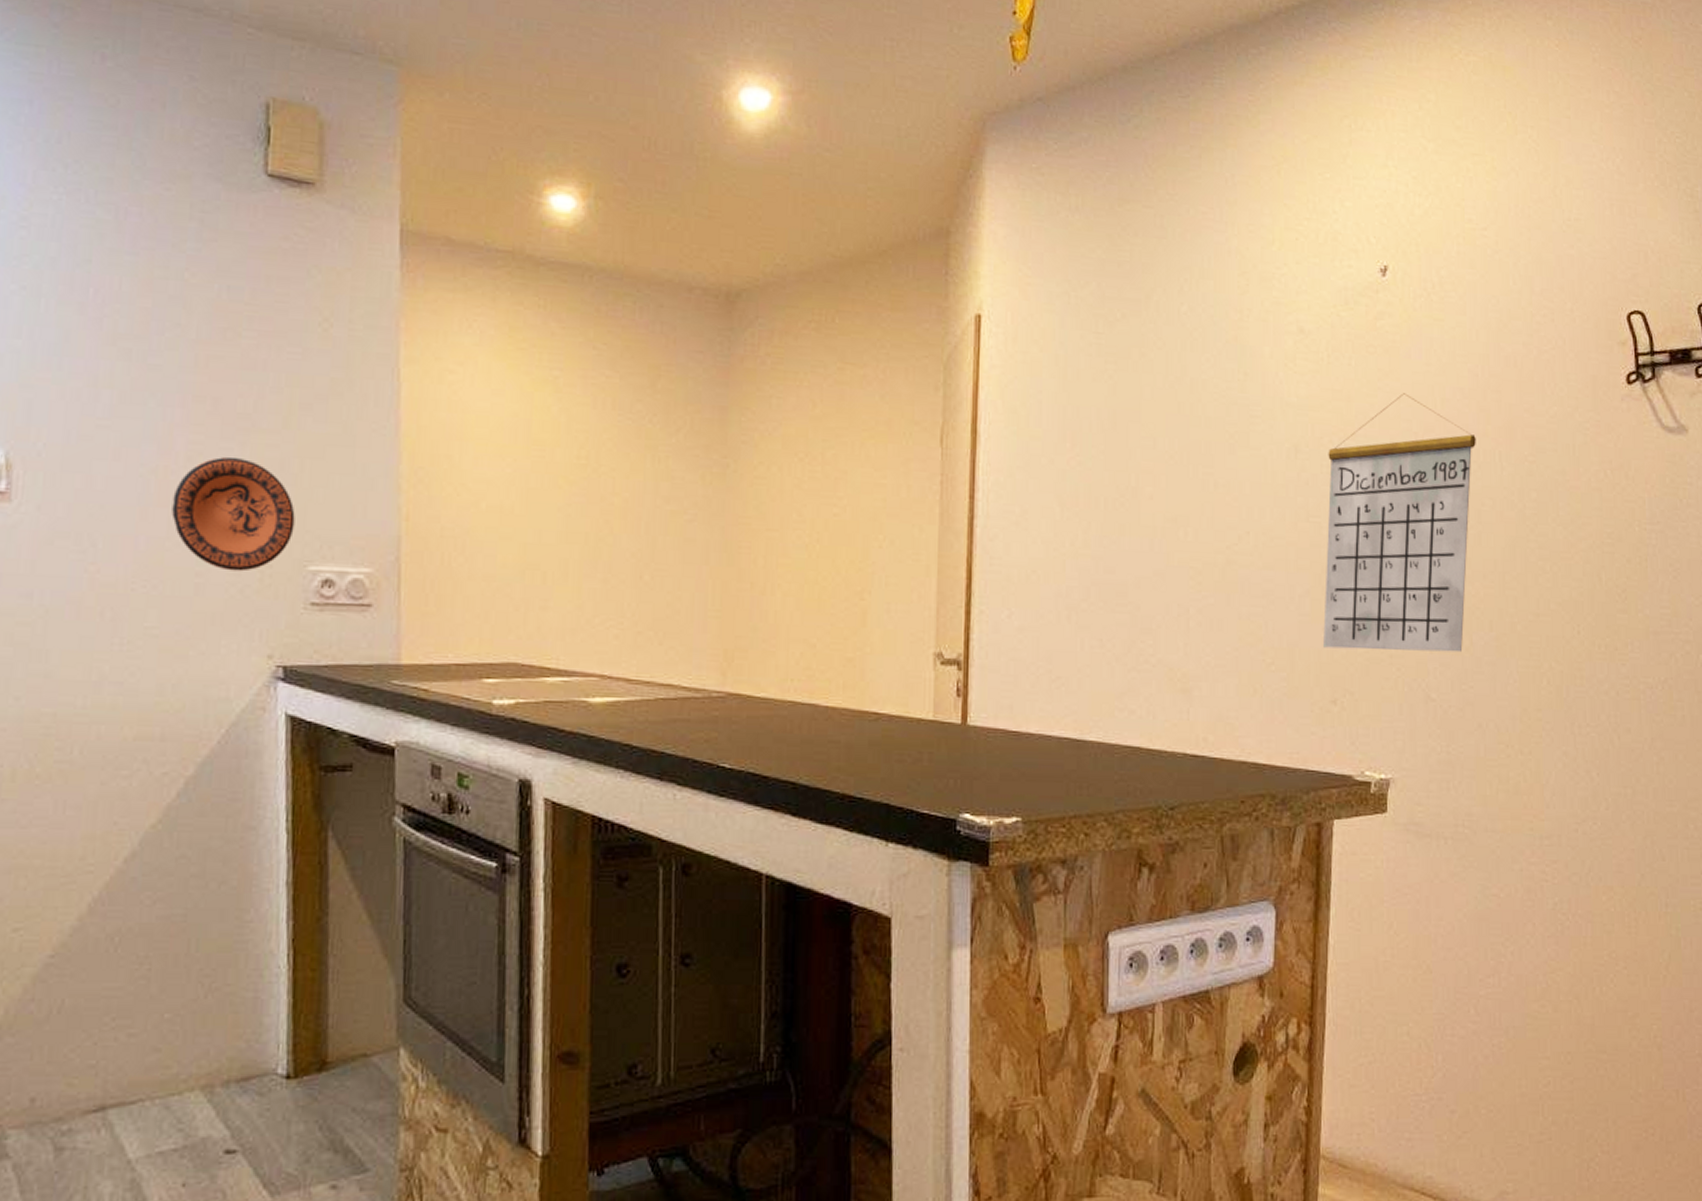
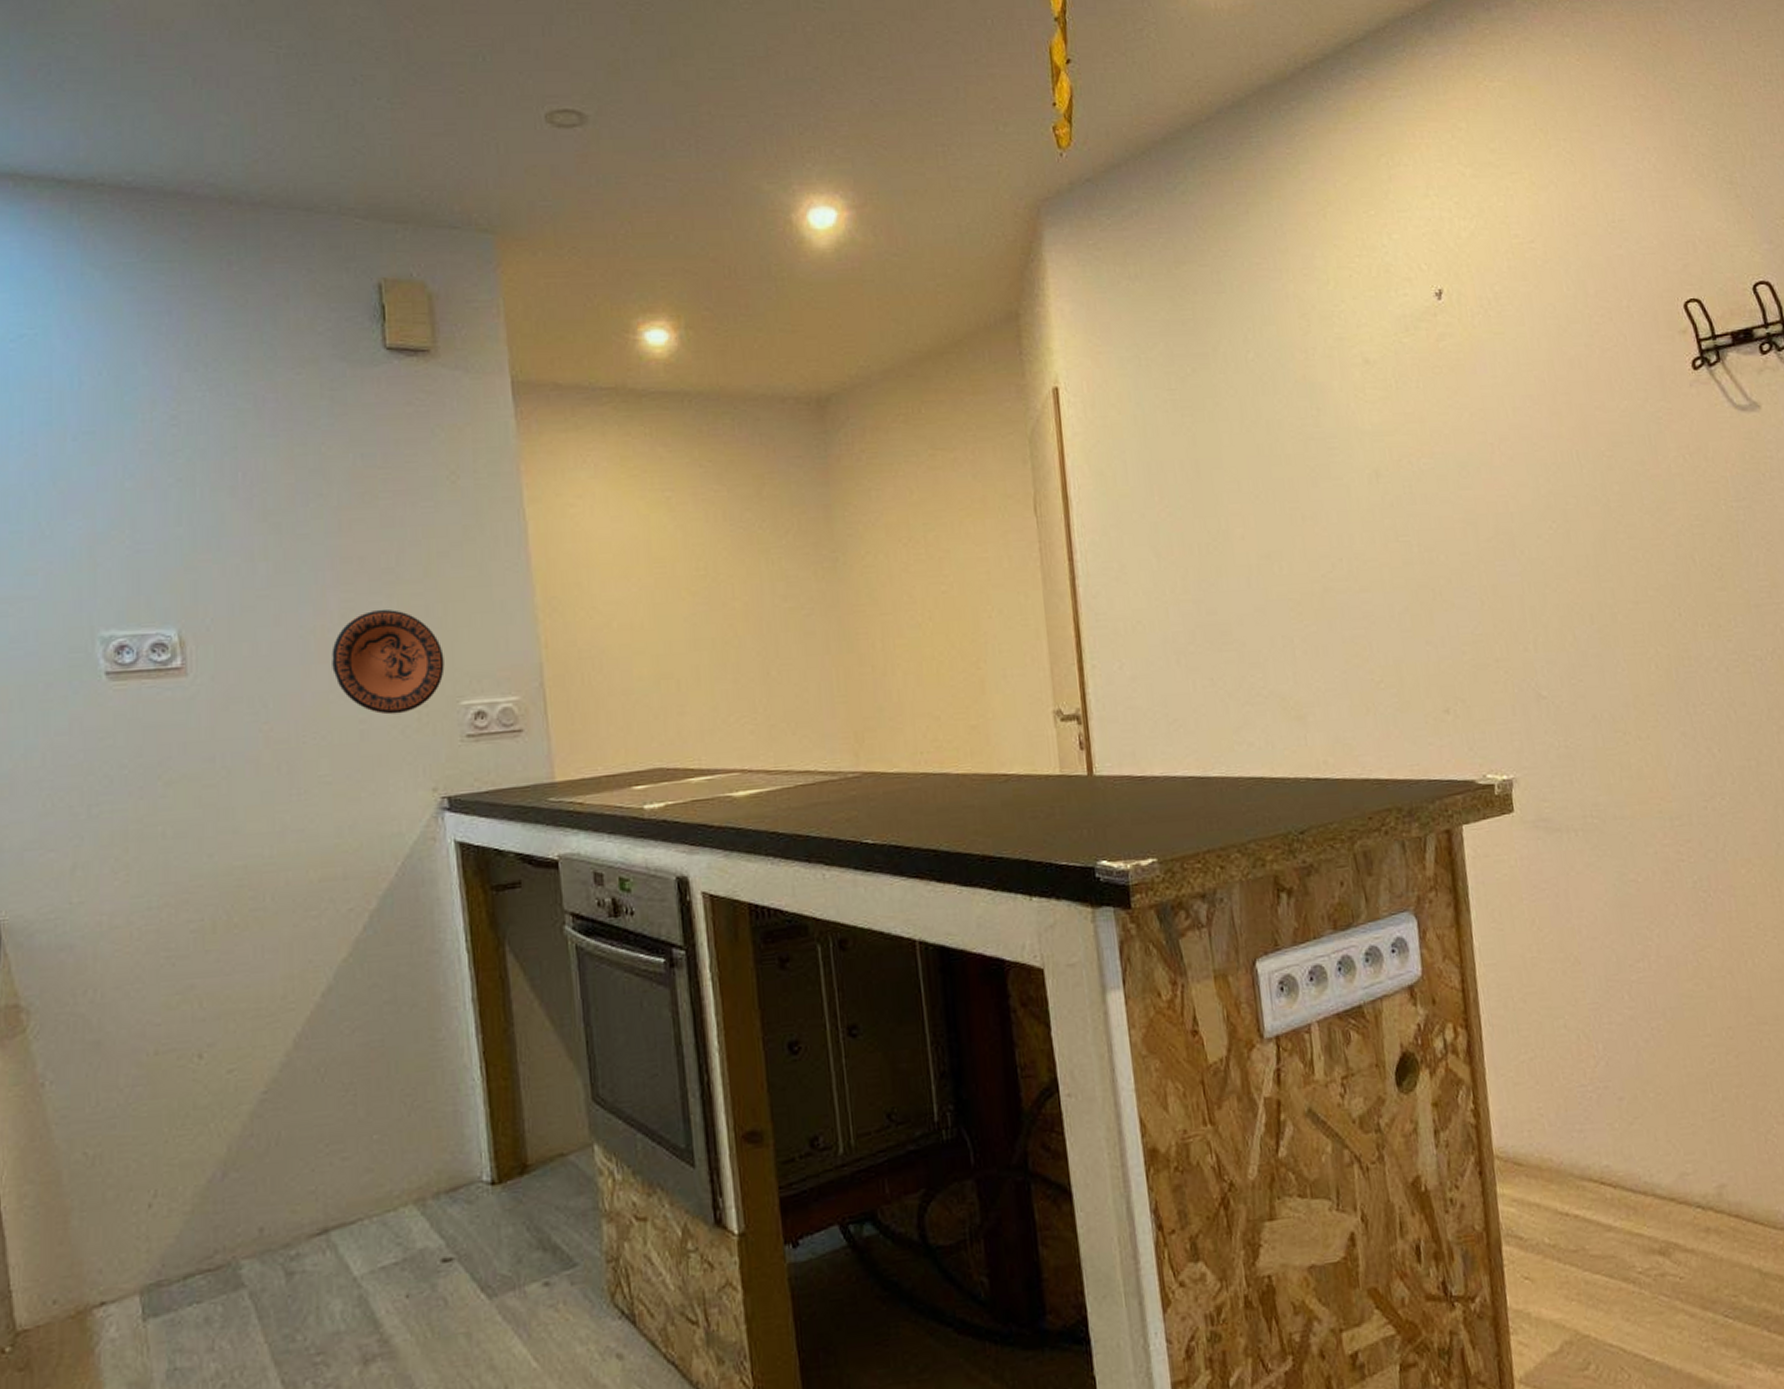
calendar: present [1323,393,1476,653] -> none [1408,407,1567,660]

